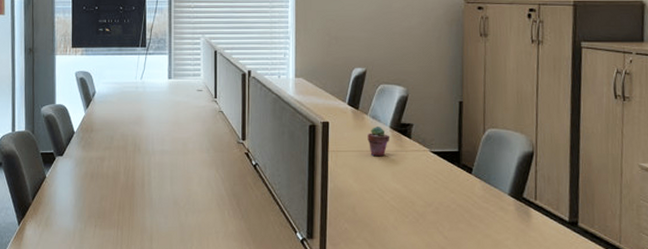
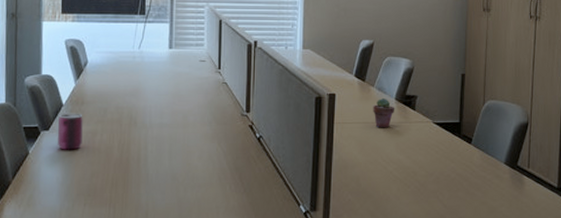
can: none [70,140,92,175] -> present [57,113,83,150]

